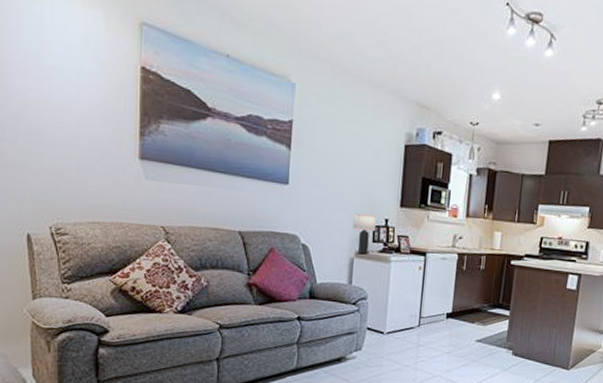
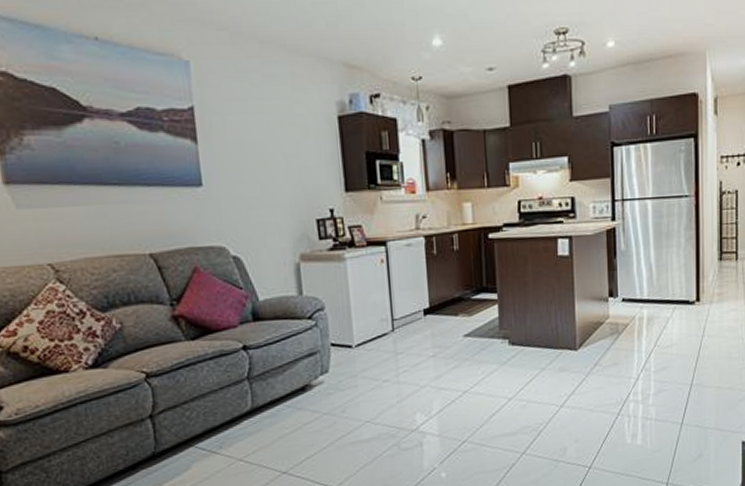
table lamp: present [354,213,377,255] -> none [291,206,321,257]

